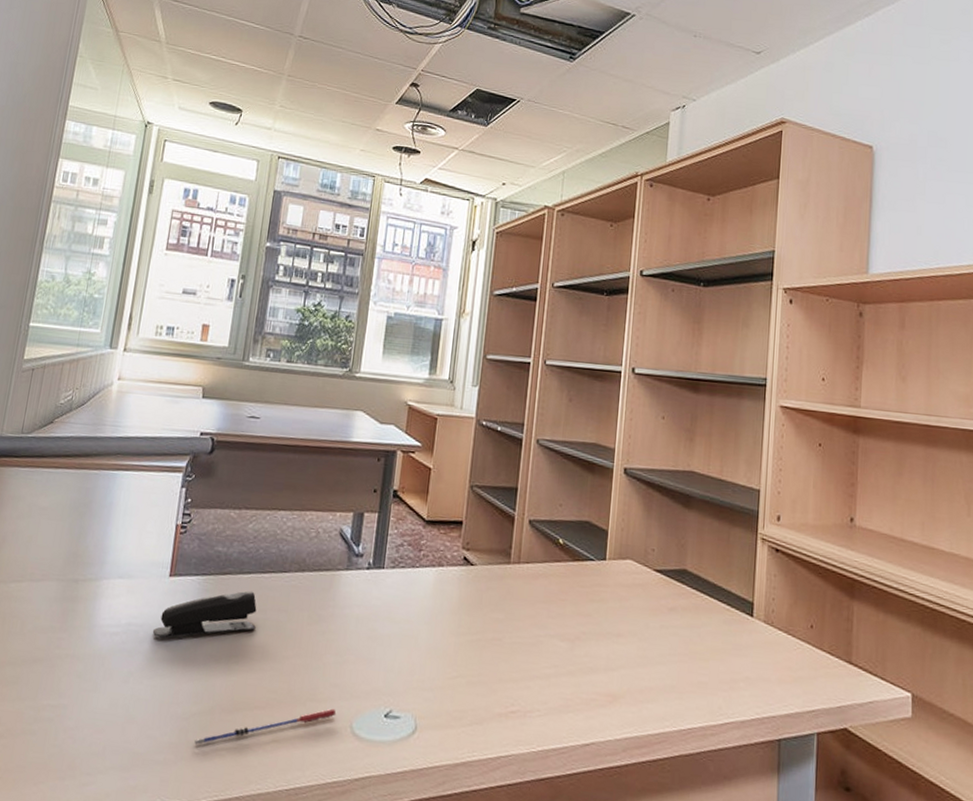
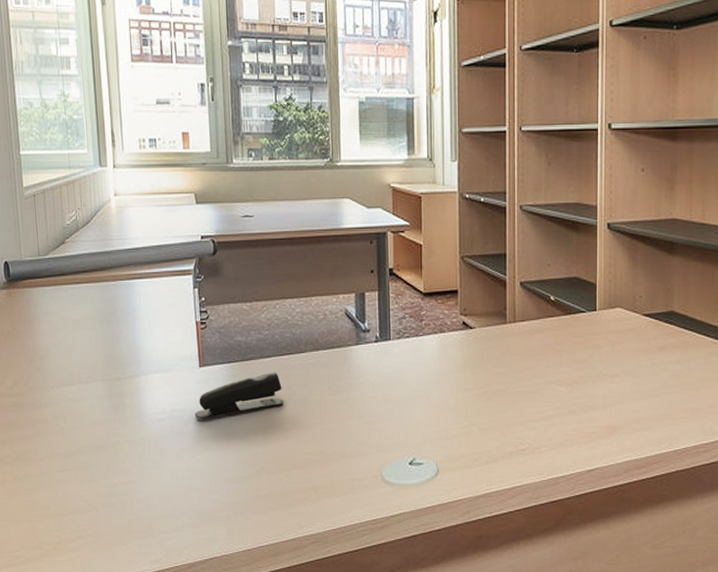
pen: present [194,708,337,746] -> none [249,462,367,502]

